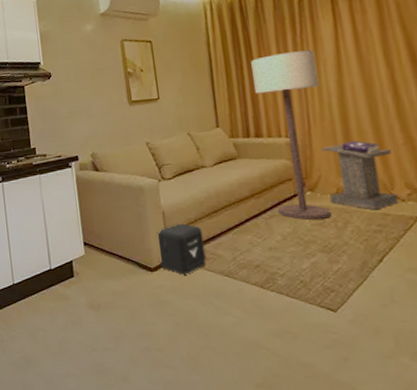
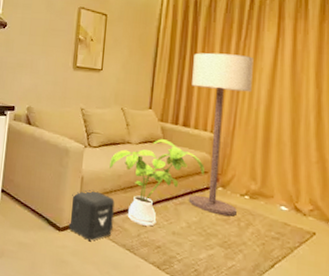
house plant: none [188,155,288,248] -> present [109,139,204,227]
lectern: present [321,140,398,210] -> none [239,148,303,219]

